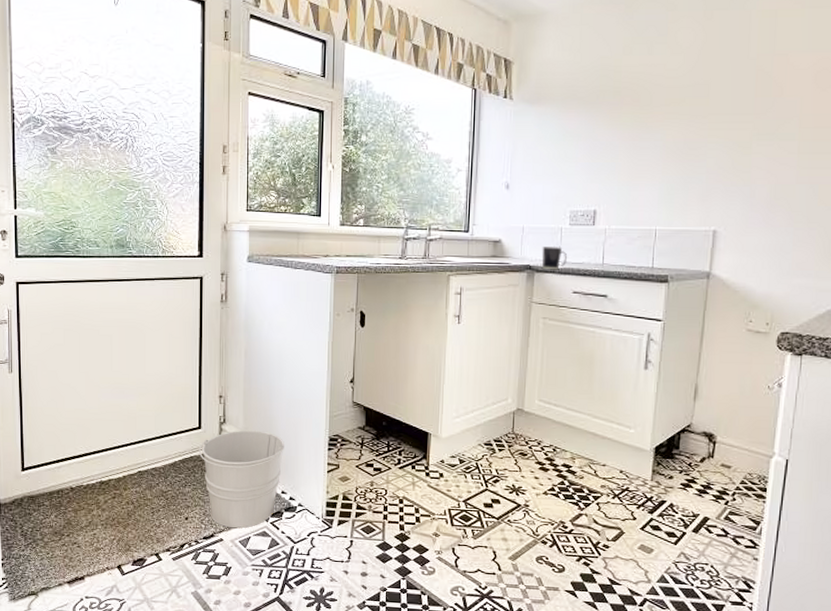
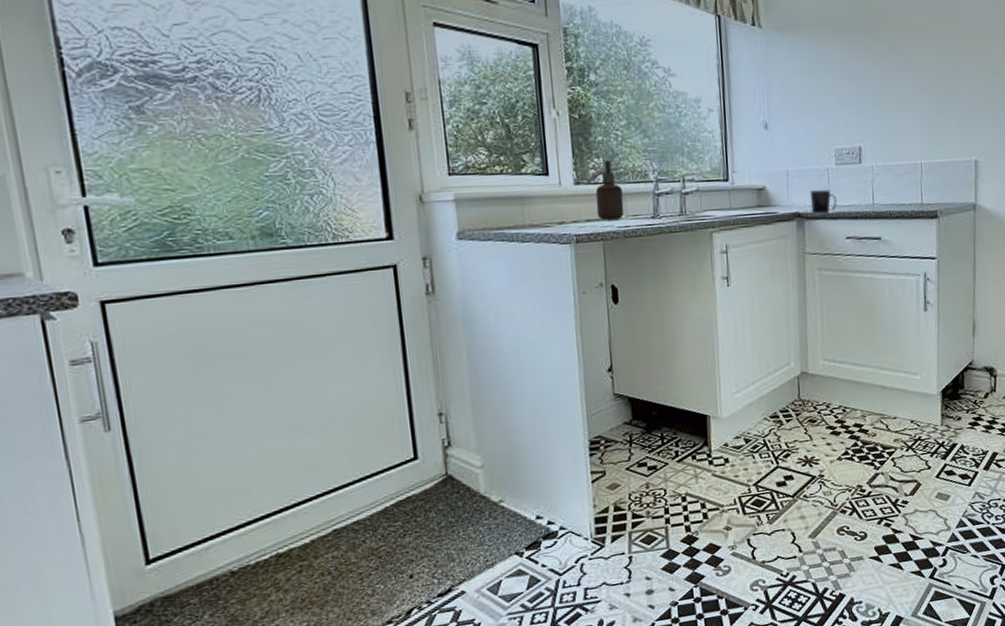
bucket: present [198,430,284,529] -> none [417,447,534,576]
soap dispenser: none [355,208,378,257] -> present [595,161,625,220]

